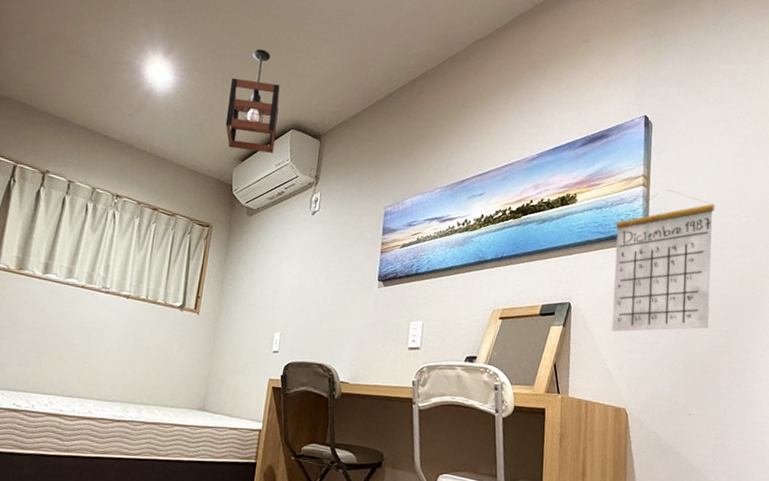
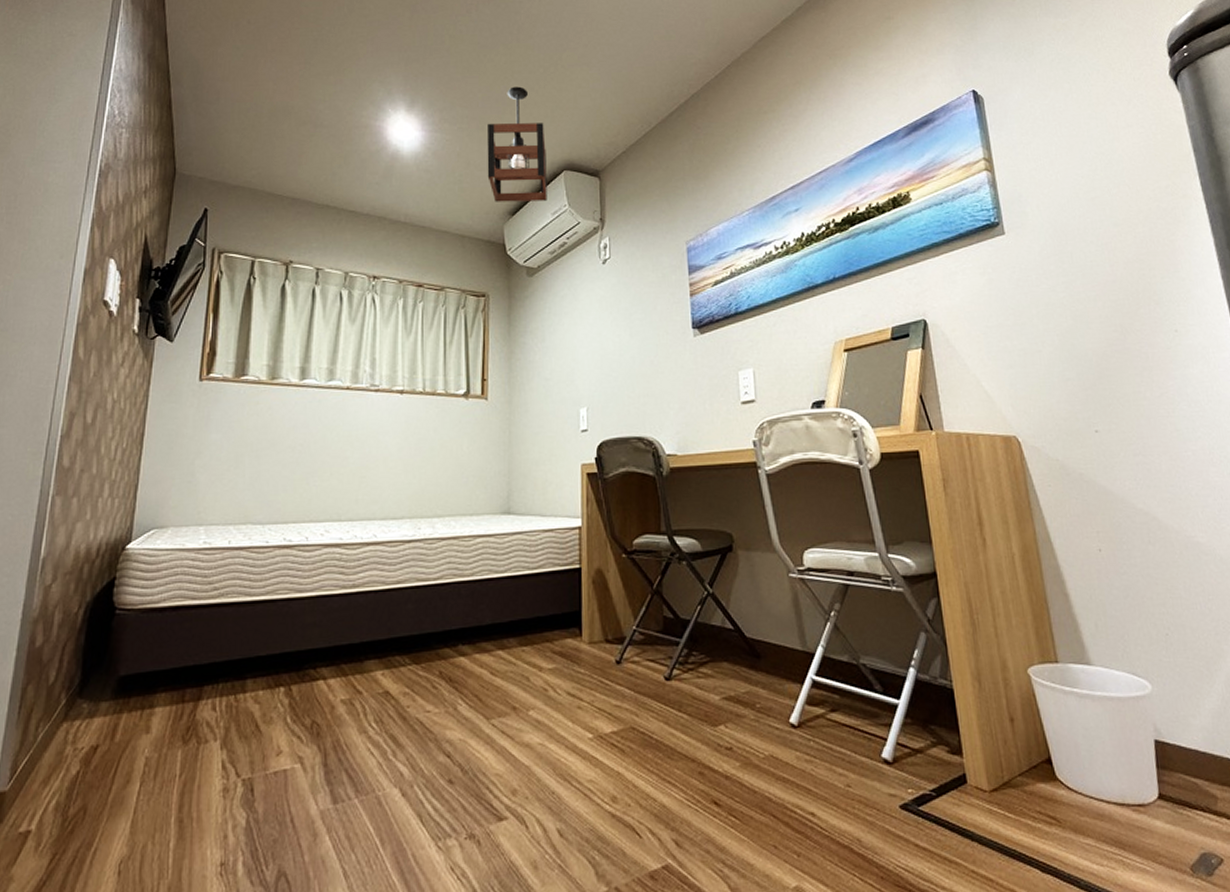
calendar: present [611,189,715,332] -> none [962,170,1098,346]

